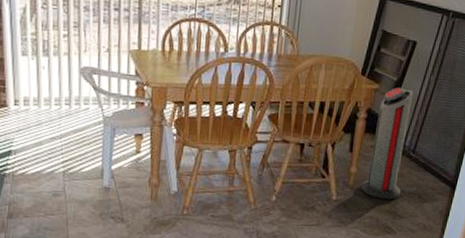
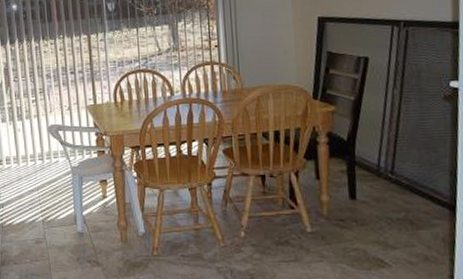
air purifier: present [360,87,413,200] -> none [337,105,386,228]

